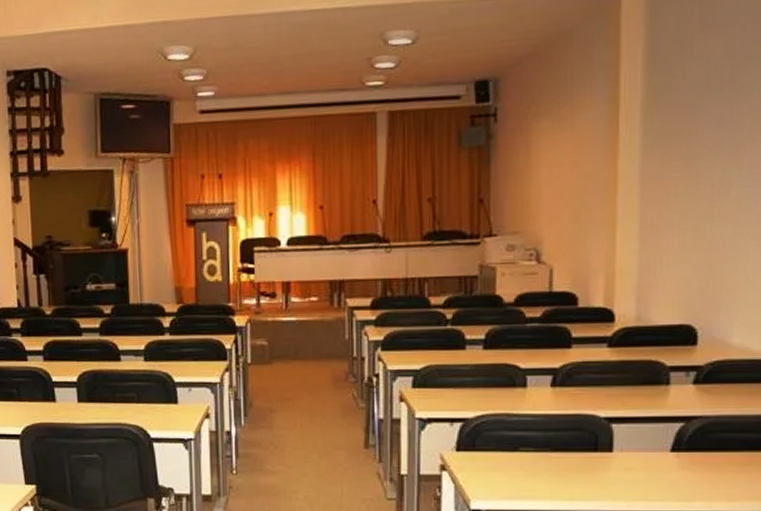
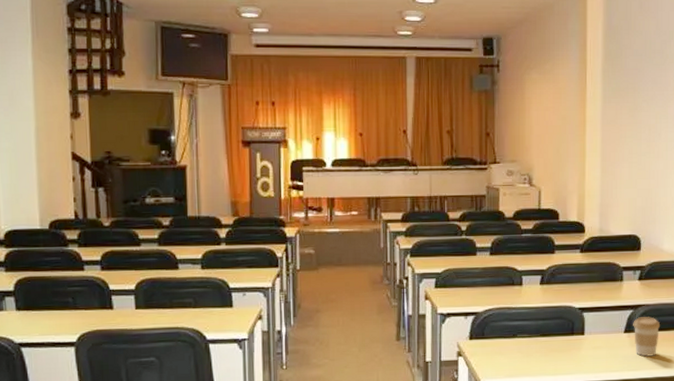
coffee cup: none [684,432,726,484] -> present [633,317,661,357]

